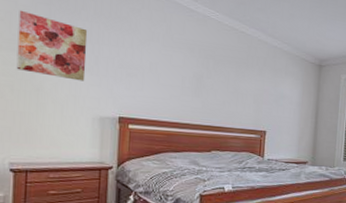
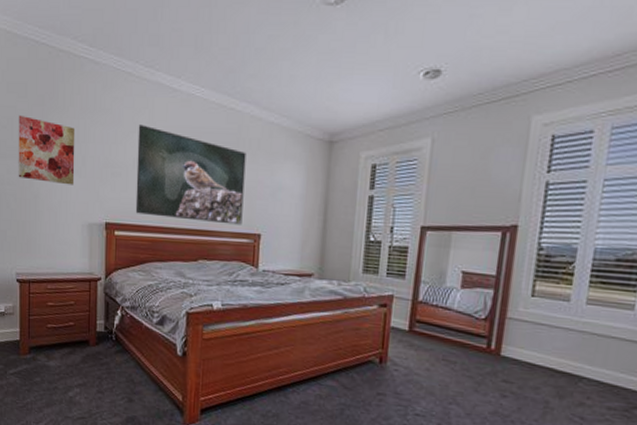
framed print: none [151,34,255,124] -> present [135,124,246,225]

